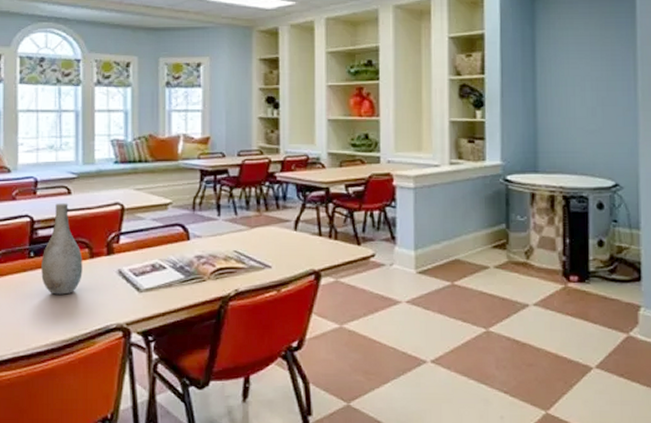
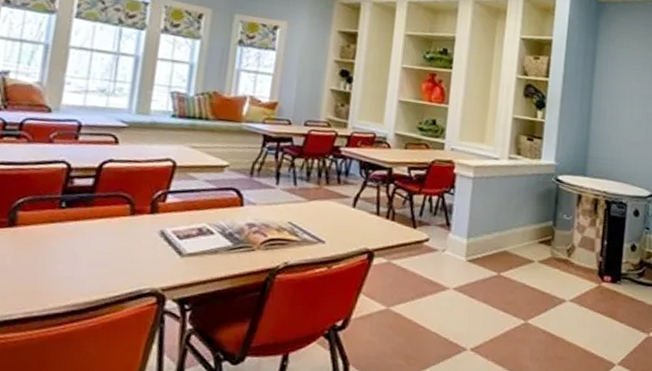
vase: present [41,203,83,295] -> none [71,152,122,252]

